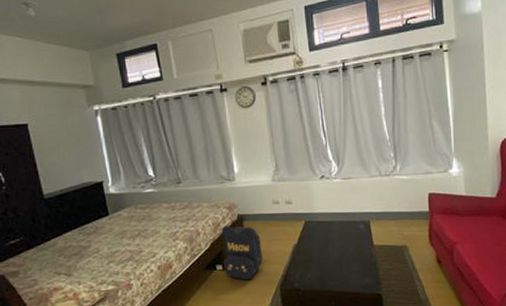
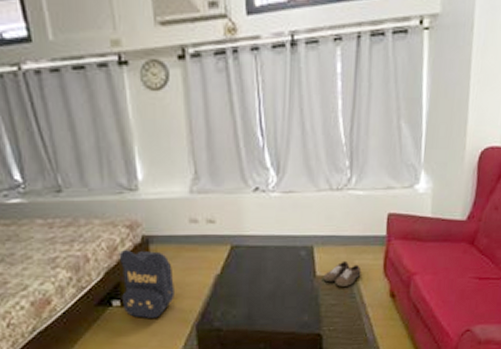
shoe: none [379,232,411,254] -> present [323,260,362,287]

